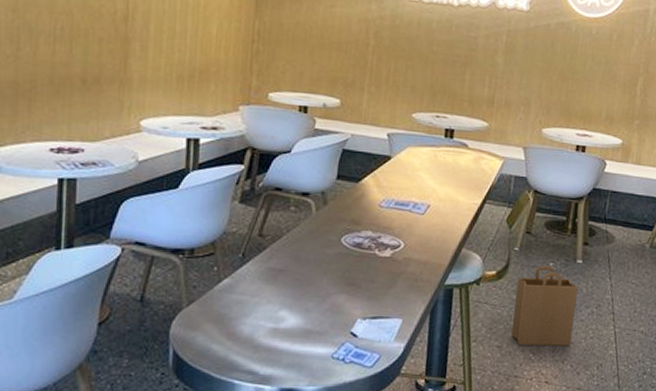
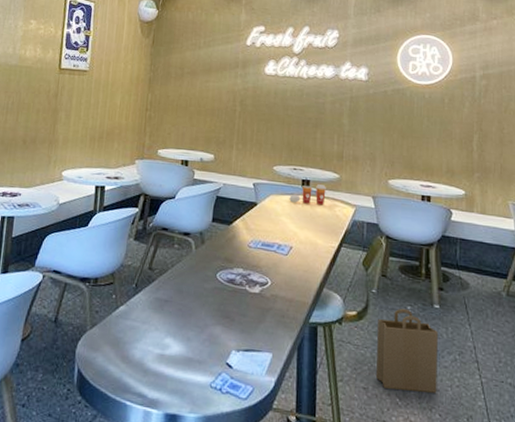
beverage cup: none [429,134,472,158] -> present [289,184,326,205]

